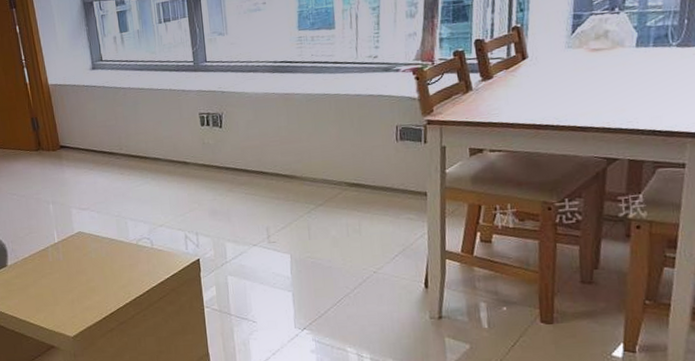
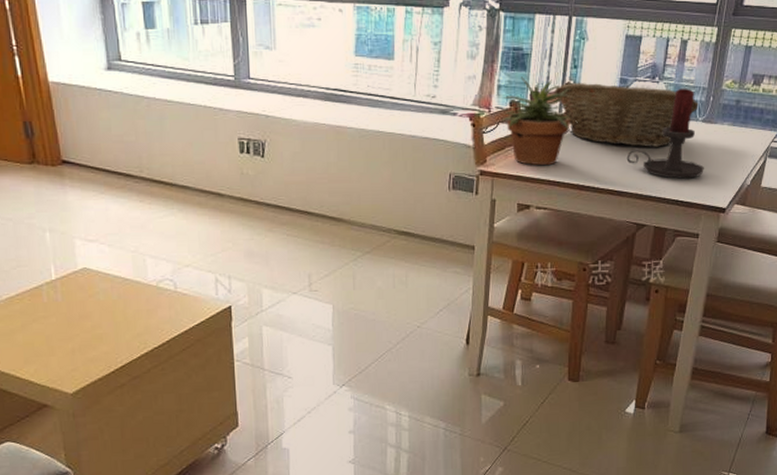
potted plant: none [446,25,531,110] -> present [501,77,579,166]
fruit basket: none [501,18,671,81] -> present [555,83,699,147]
candle holder: none [588,14,685,109] -> present [626,88,704,179]

